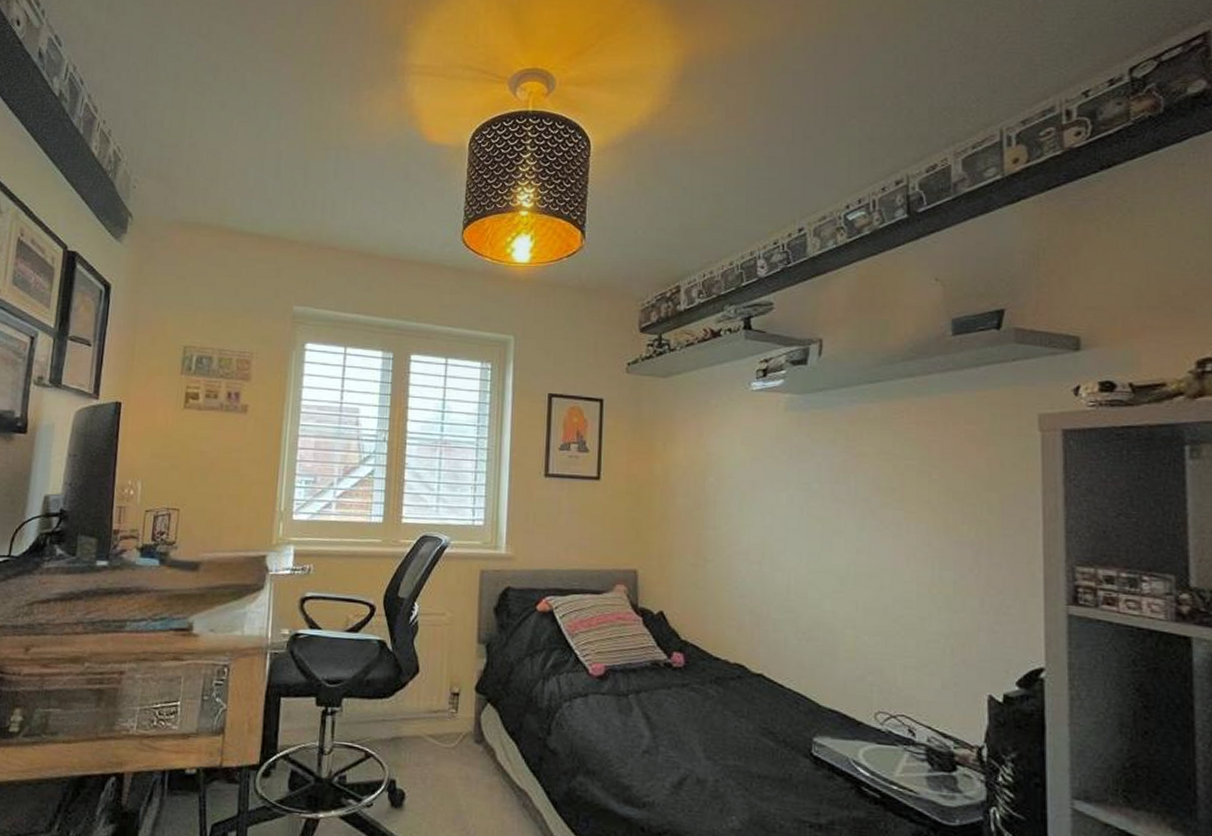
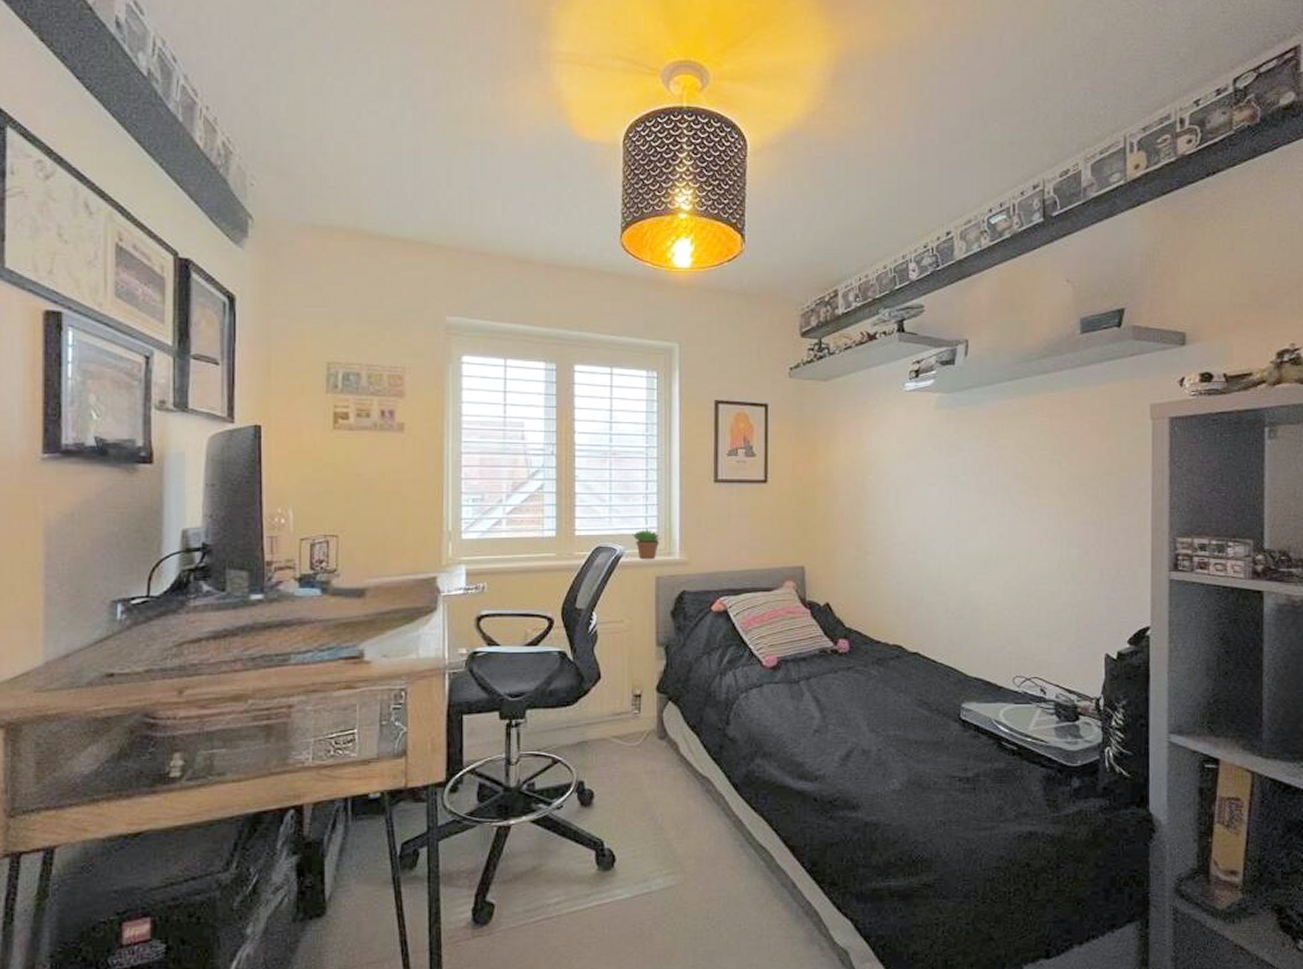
succulent plant: none [458,521,488,553] -> present [632,529,661,560]

